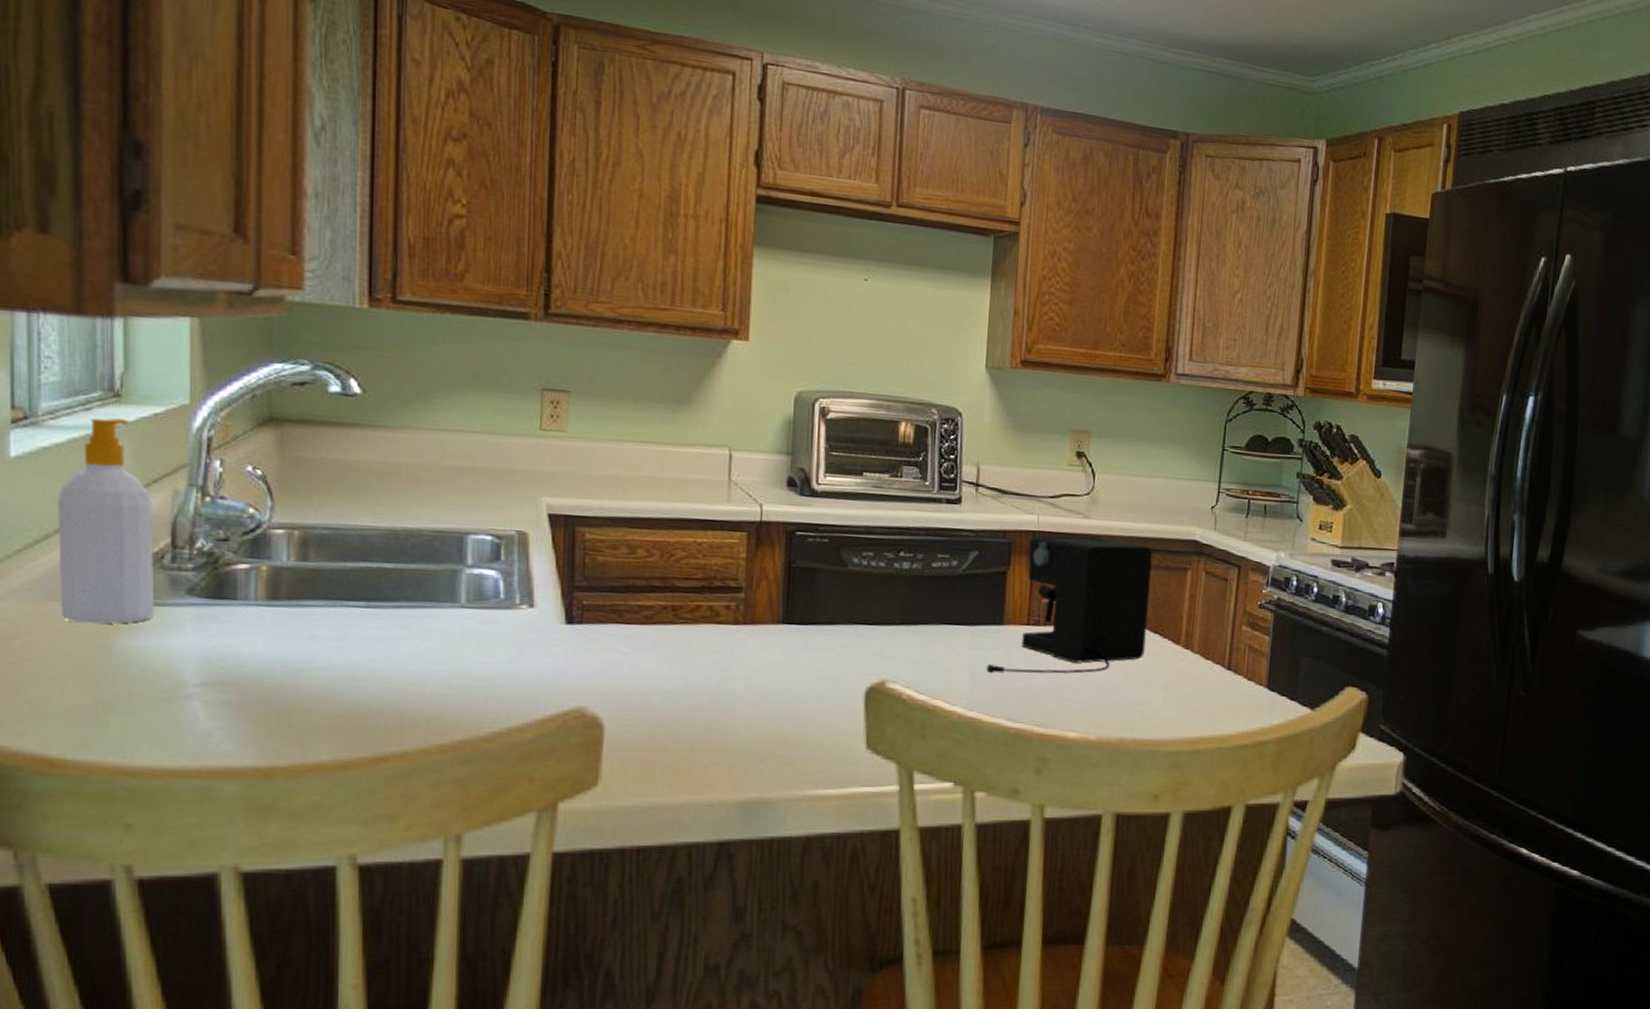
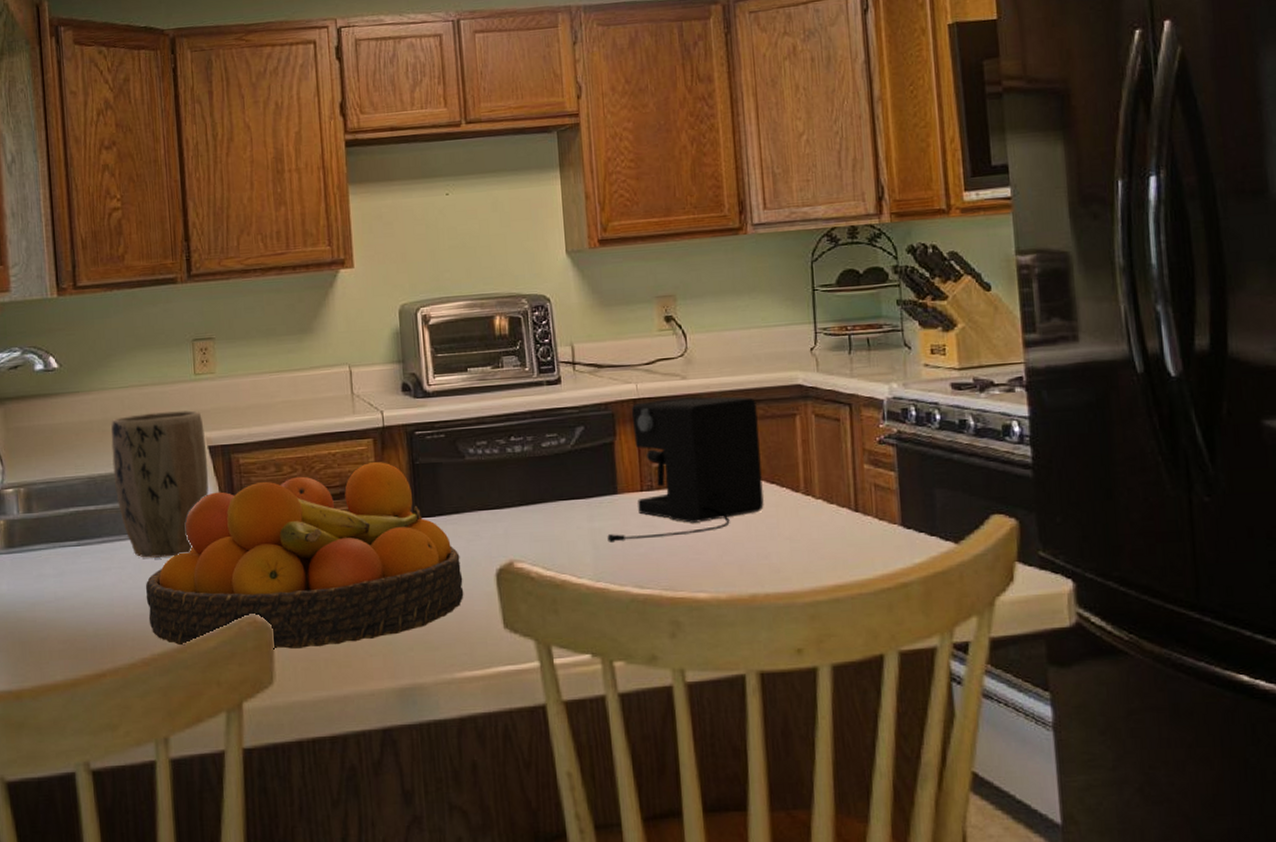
plant pot: none [422,464,546,634] -> present [110,410,209,558]
fruit bowl: none [450,558,829,751] -> present [145,462,464,649]

